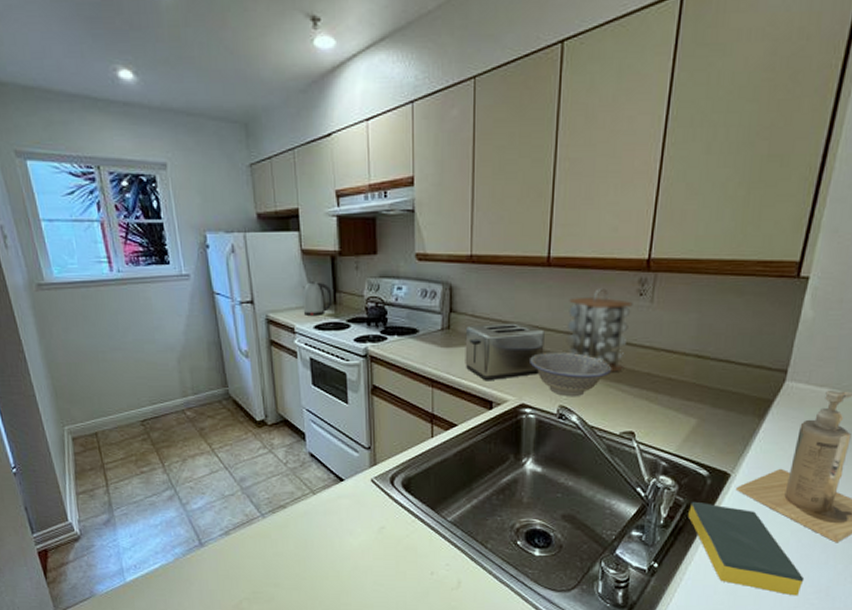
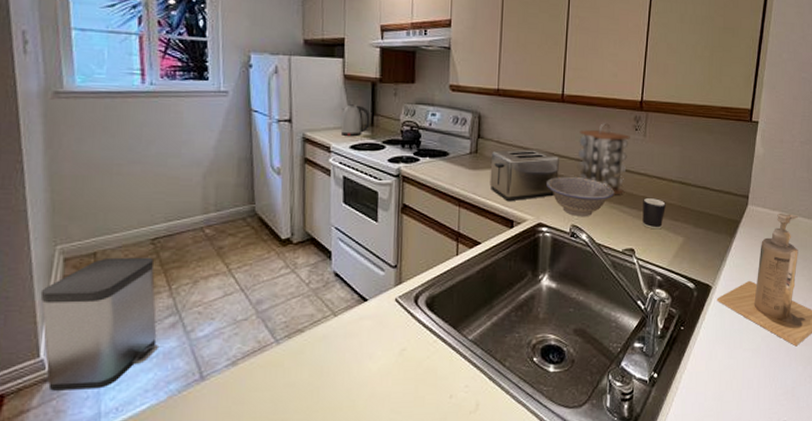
pedal bin: none [59,437,161,549] -> present [40,257,158,391]
mug: none [645,374,676,410] -> present [642,197,666,230]
sponge: present [688,501,805,596] -> none [680,312,775,398]

